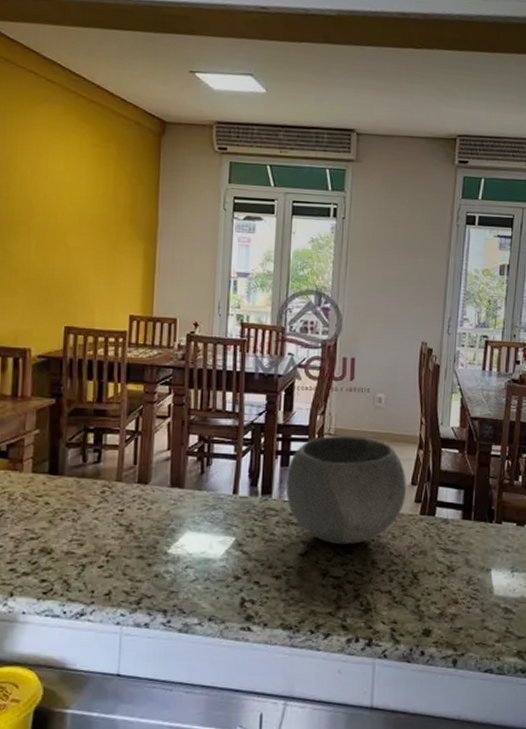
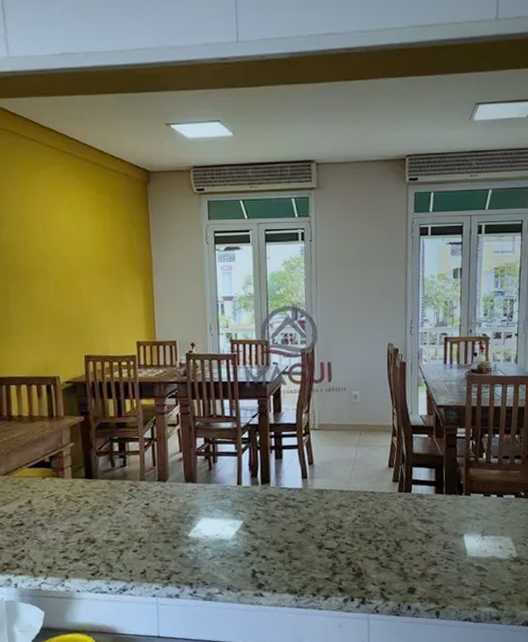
bowl: present [285,436,406,544] -> none [280,429,384,521]

